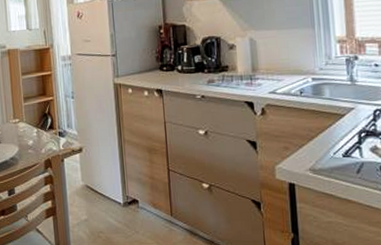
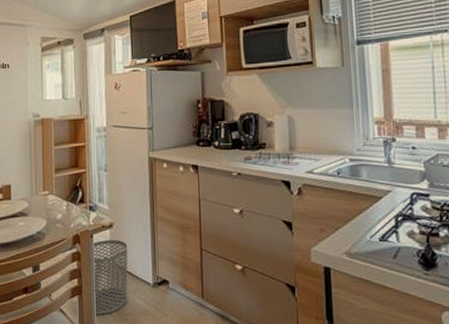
waste bin: none [63,162,100,234] -> present [92,239,128,315]

